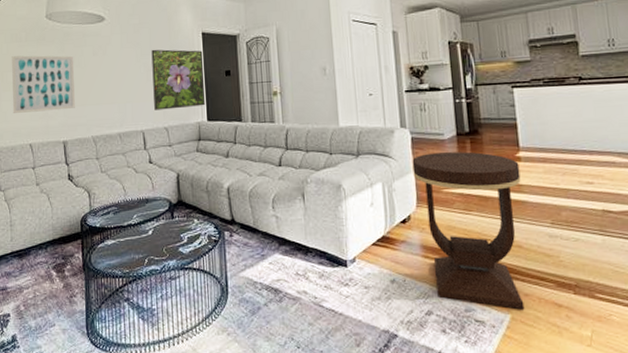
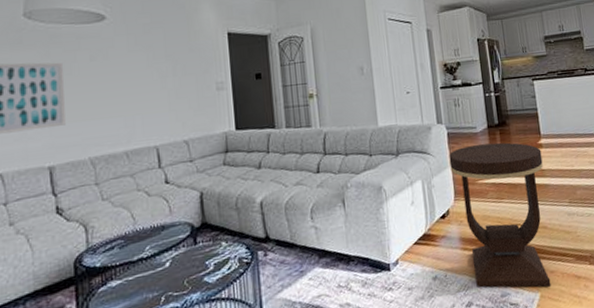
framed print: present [151,49,205,110] -> none [166,52,232,122]

